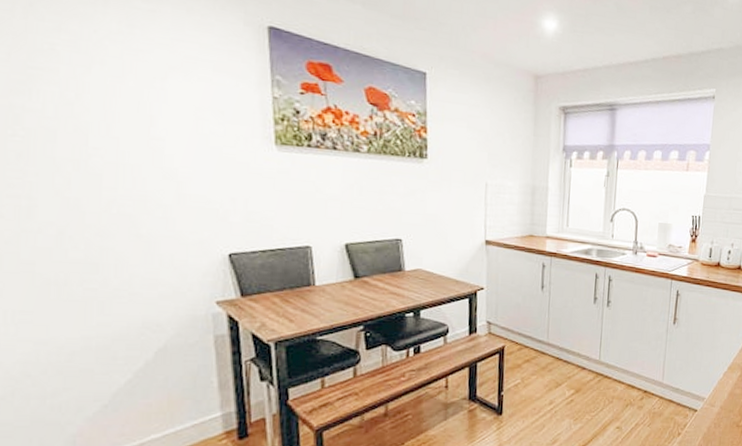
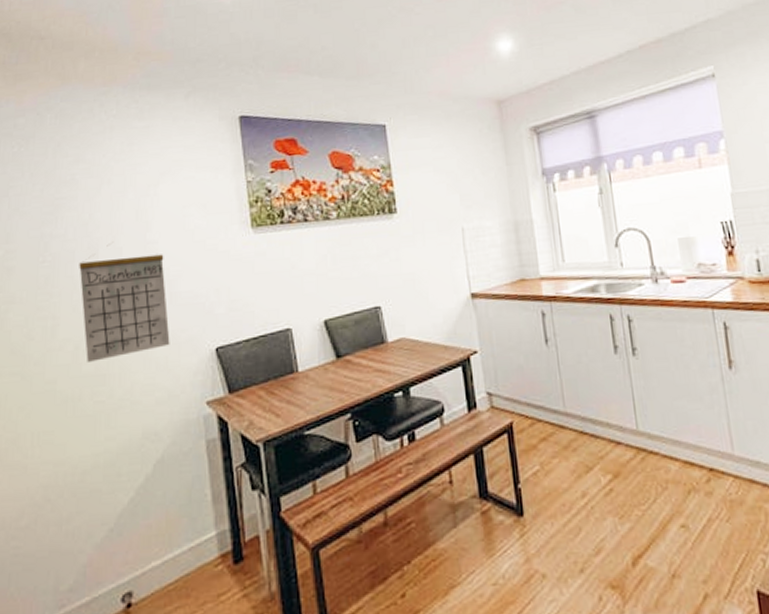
calendar: none [62,131,177,249] -> present [79,245,170,362]

